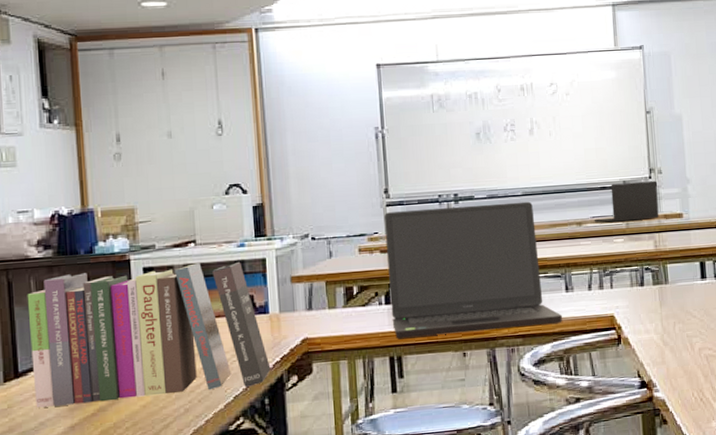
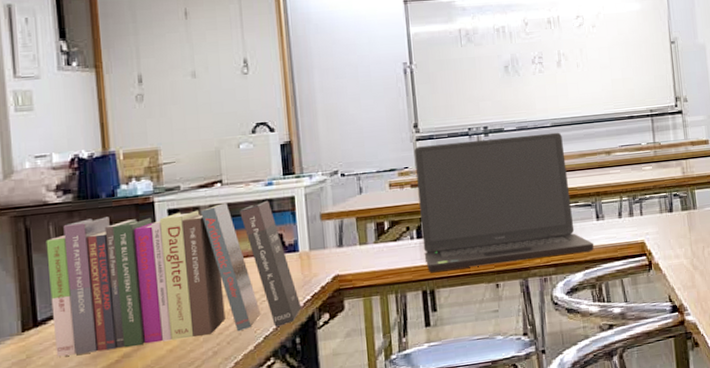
laptop: present [594,181,659,223] -> none [622,109,686,152]

